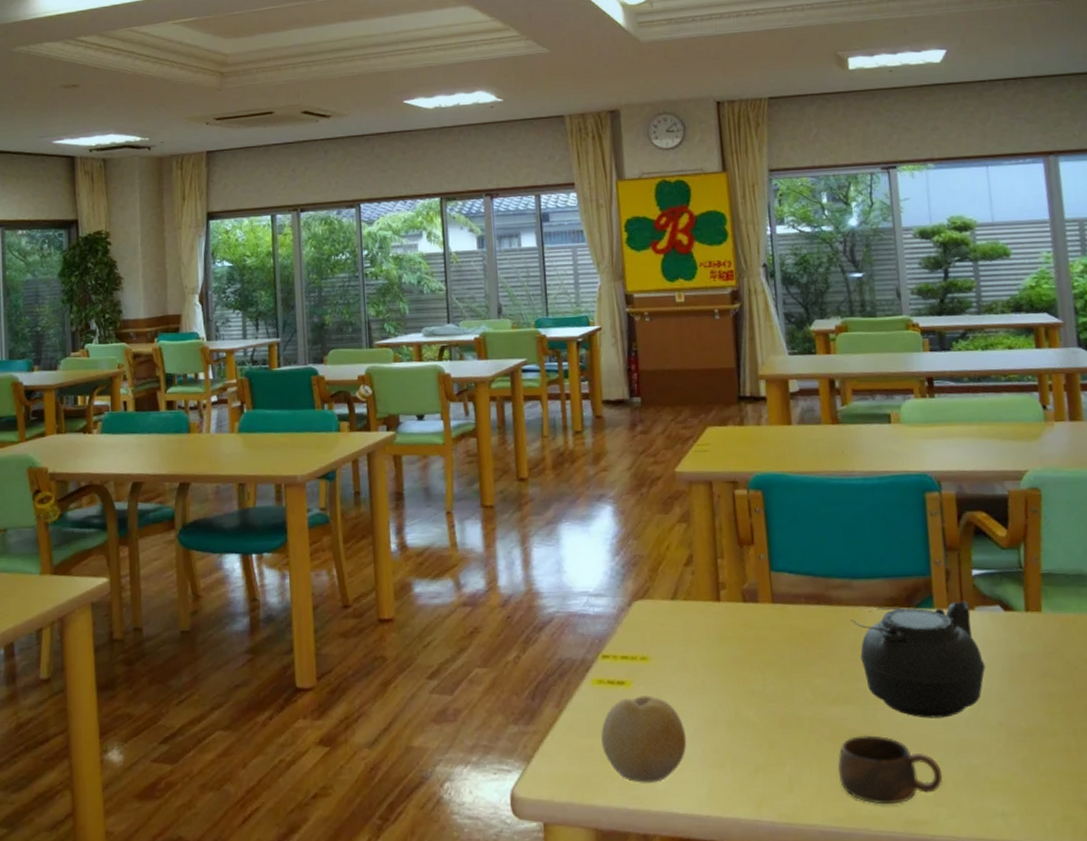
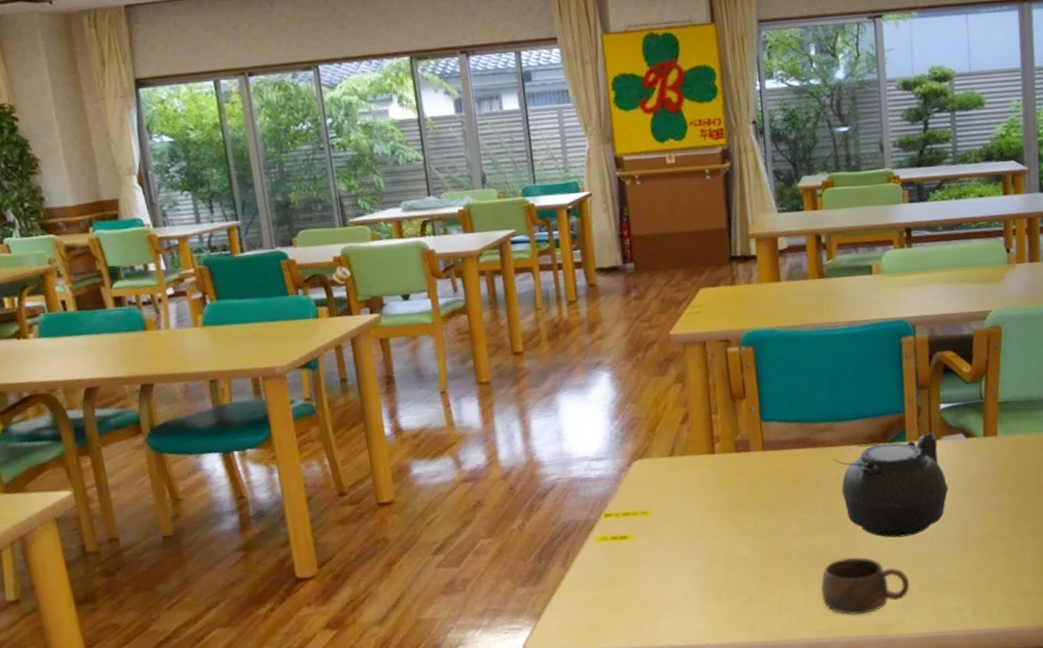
fruit: present [601,695,687,783] -> none [606,546,687,624]

